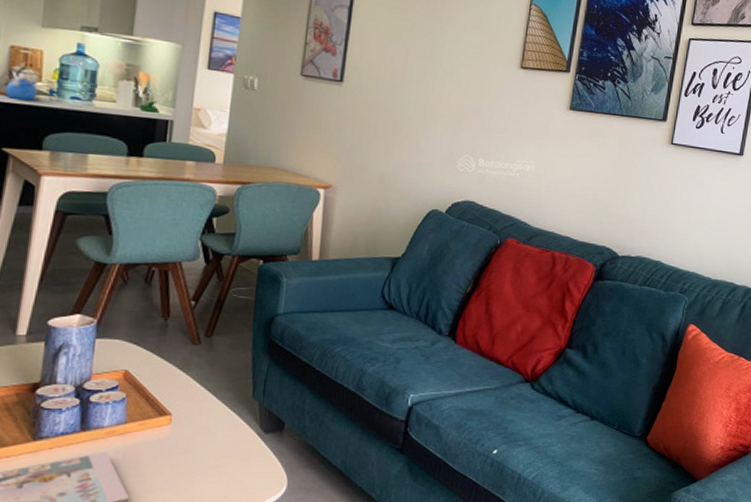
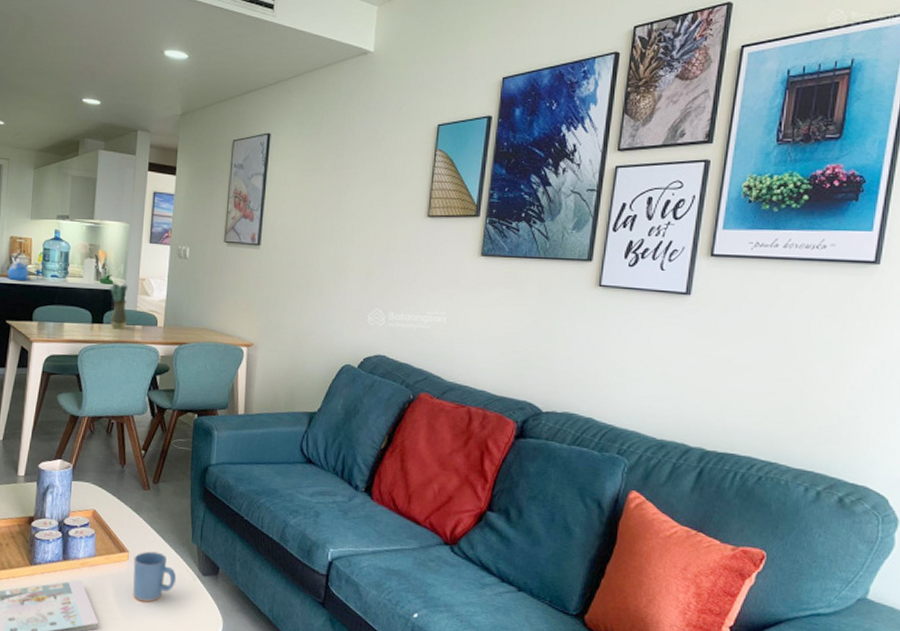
vase: none [152,110,177,165] -> present [109,282,128,330]
mug: none [176,412,233,468] -> present [133,551,177,602]

